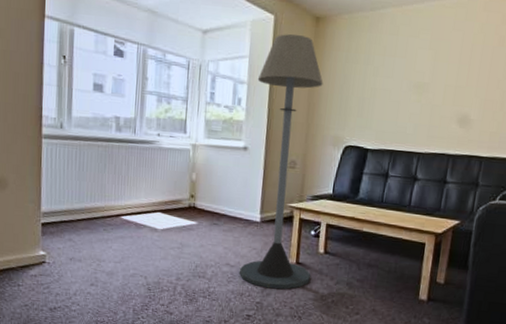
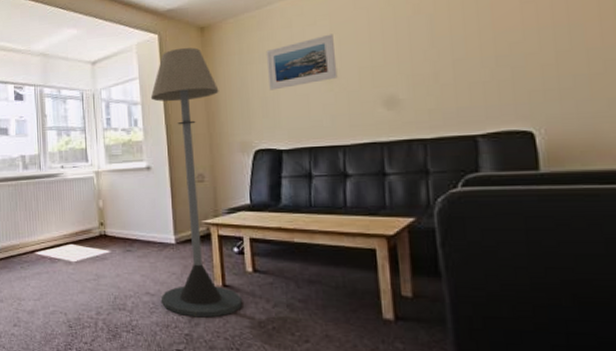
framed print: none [368,48,431,93] -> present [266,34,338,91]

